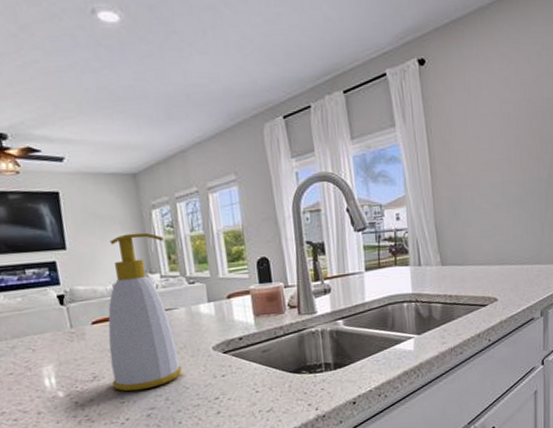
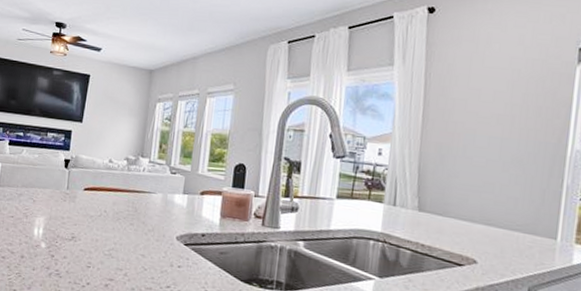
soap bottle: present [108,232,182,391] -> none [85,119,160,261]

